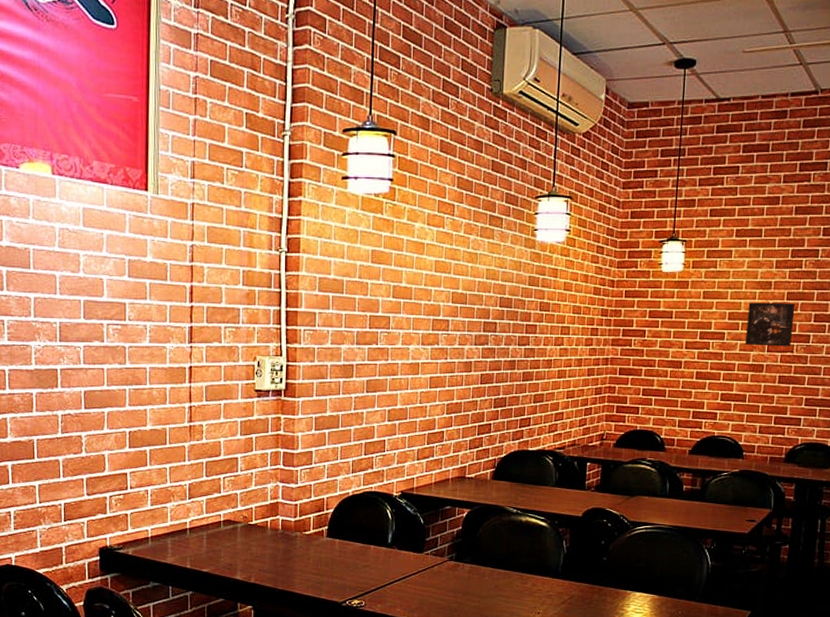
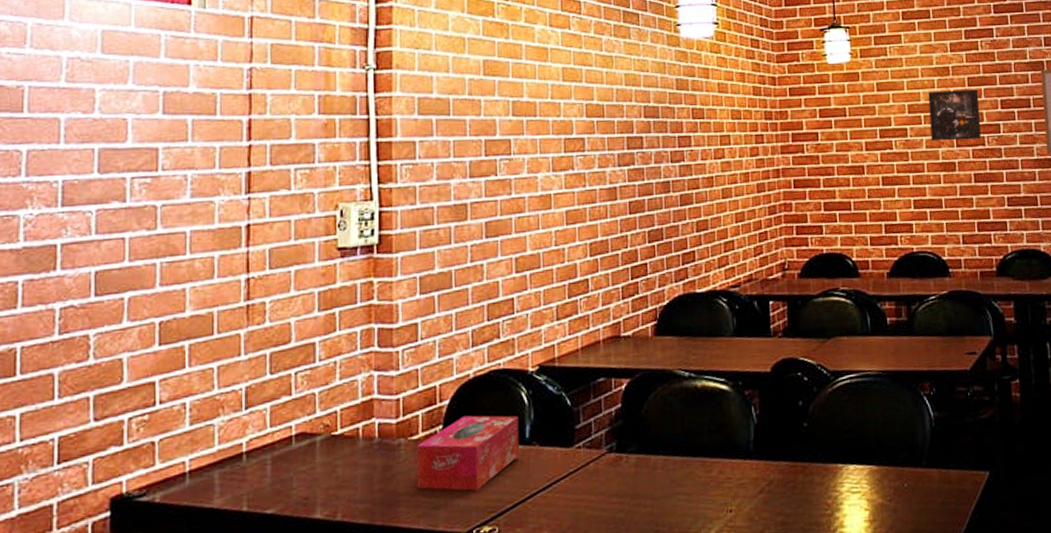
tissue box: none [308,522,384,574] -> present [416,415,520,491]

